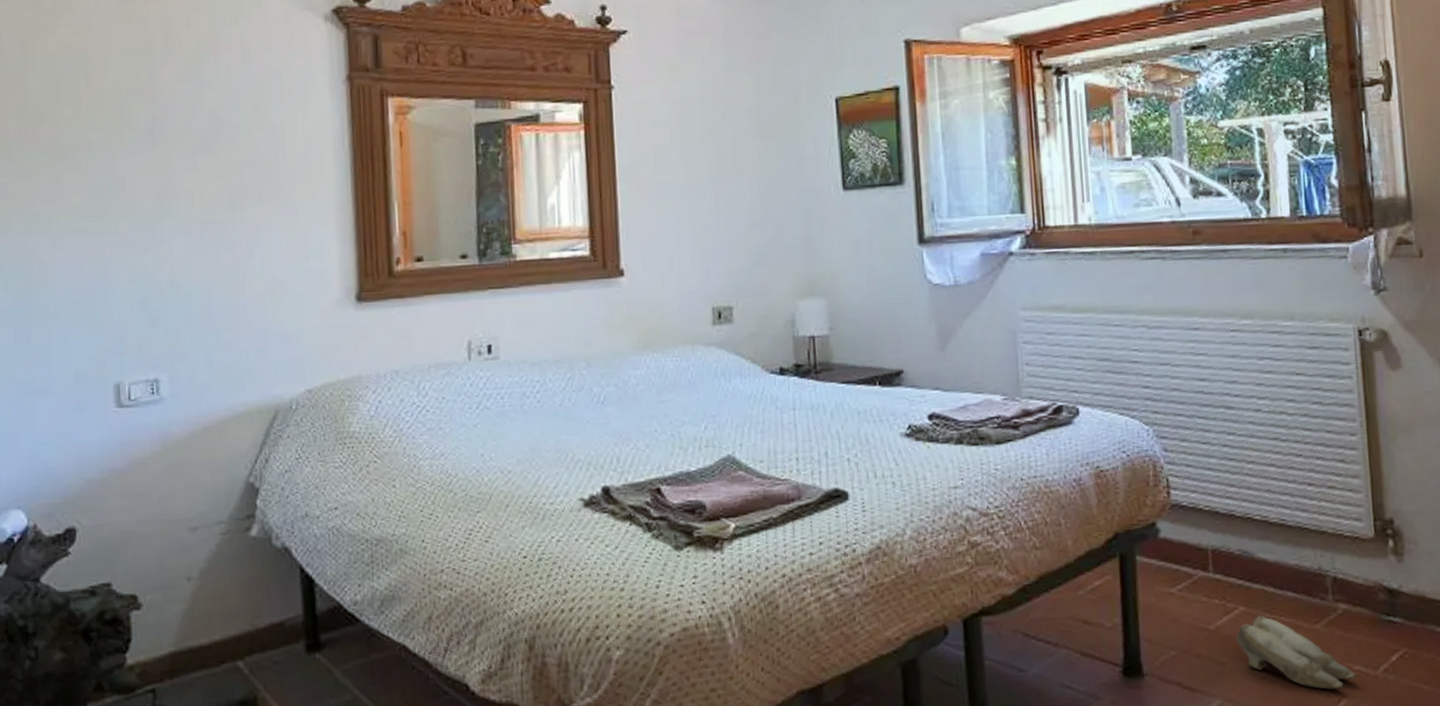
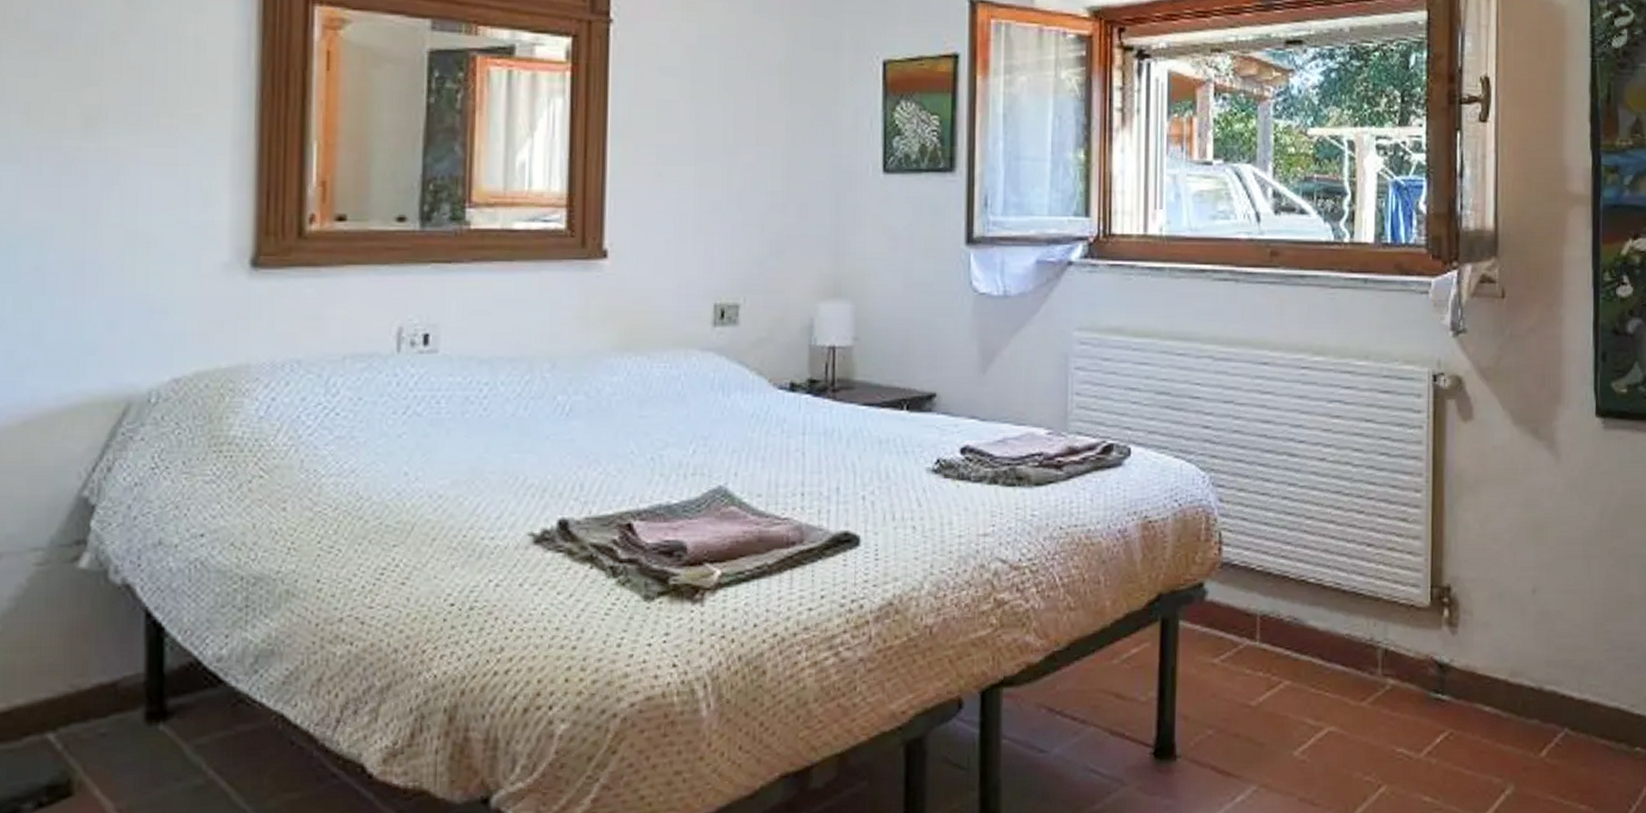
slippers: present [1236,616,1356,690] -> none [1277,691,1399,775]

